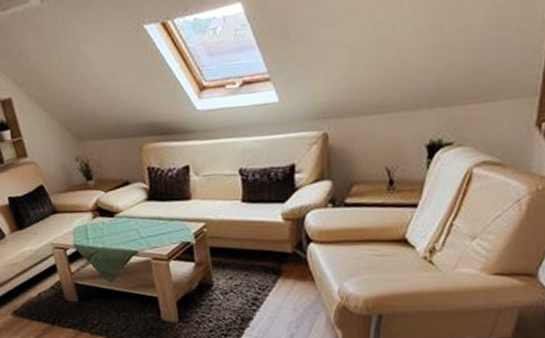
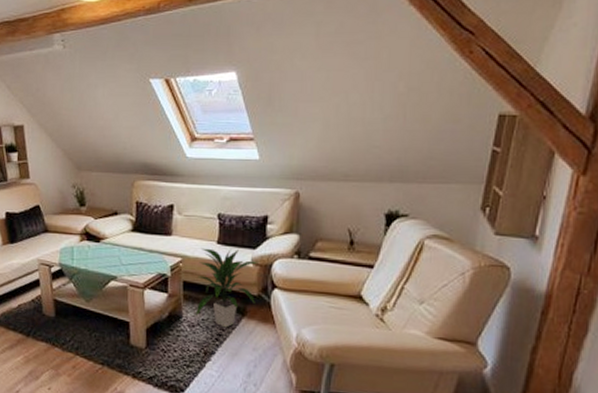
indoor plant: none [224,204,290,291] -> present [196,248,258,328]

